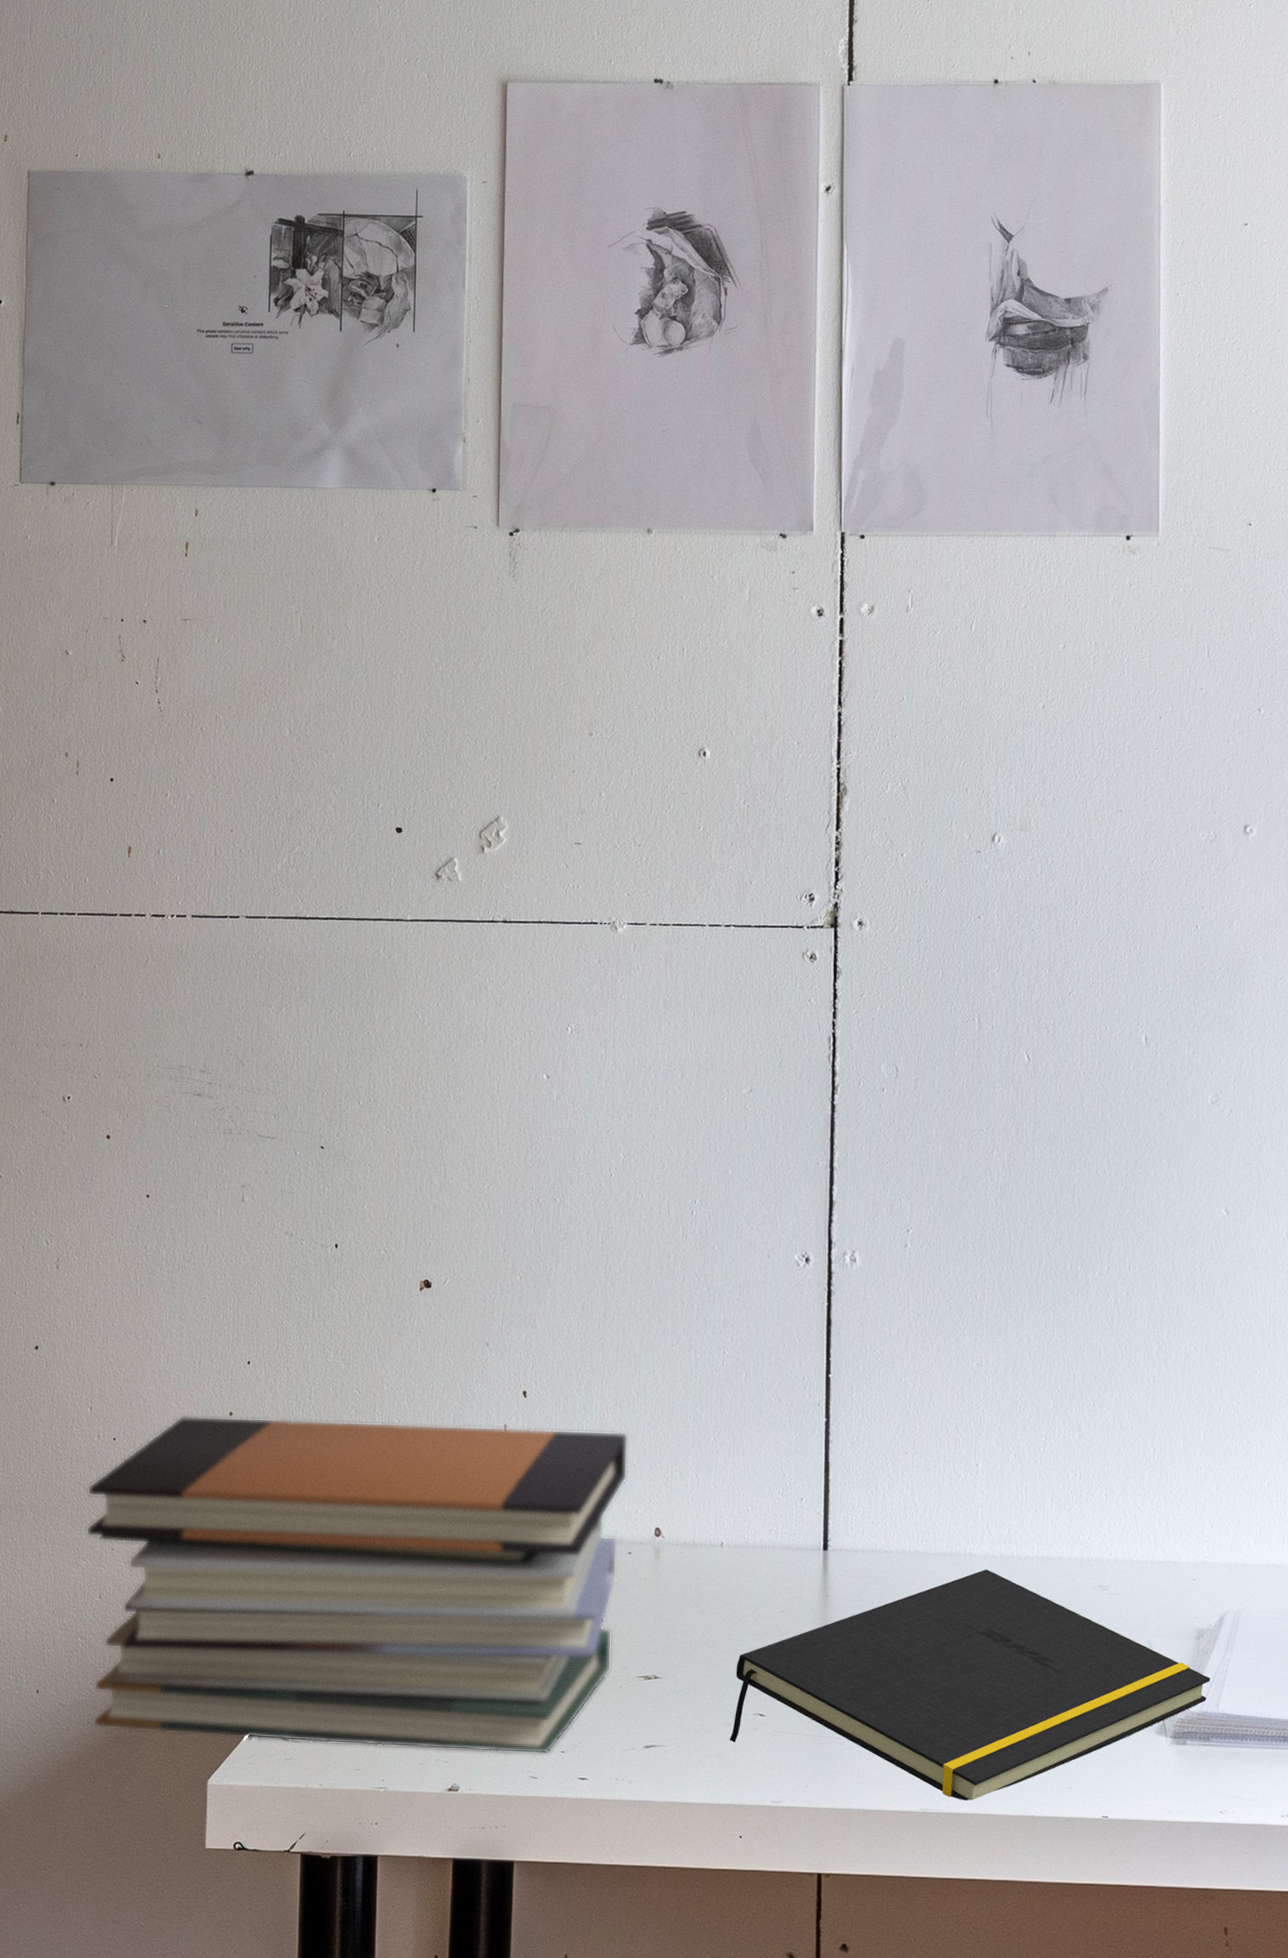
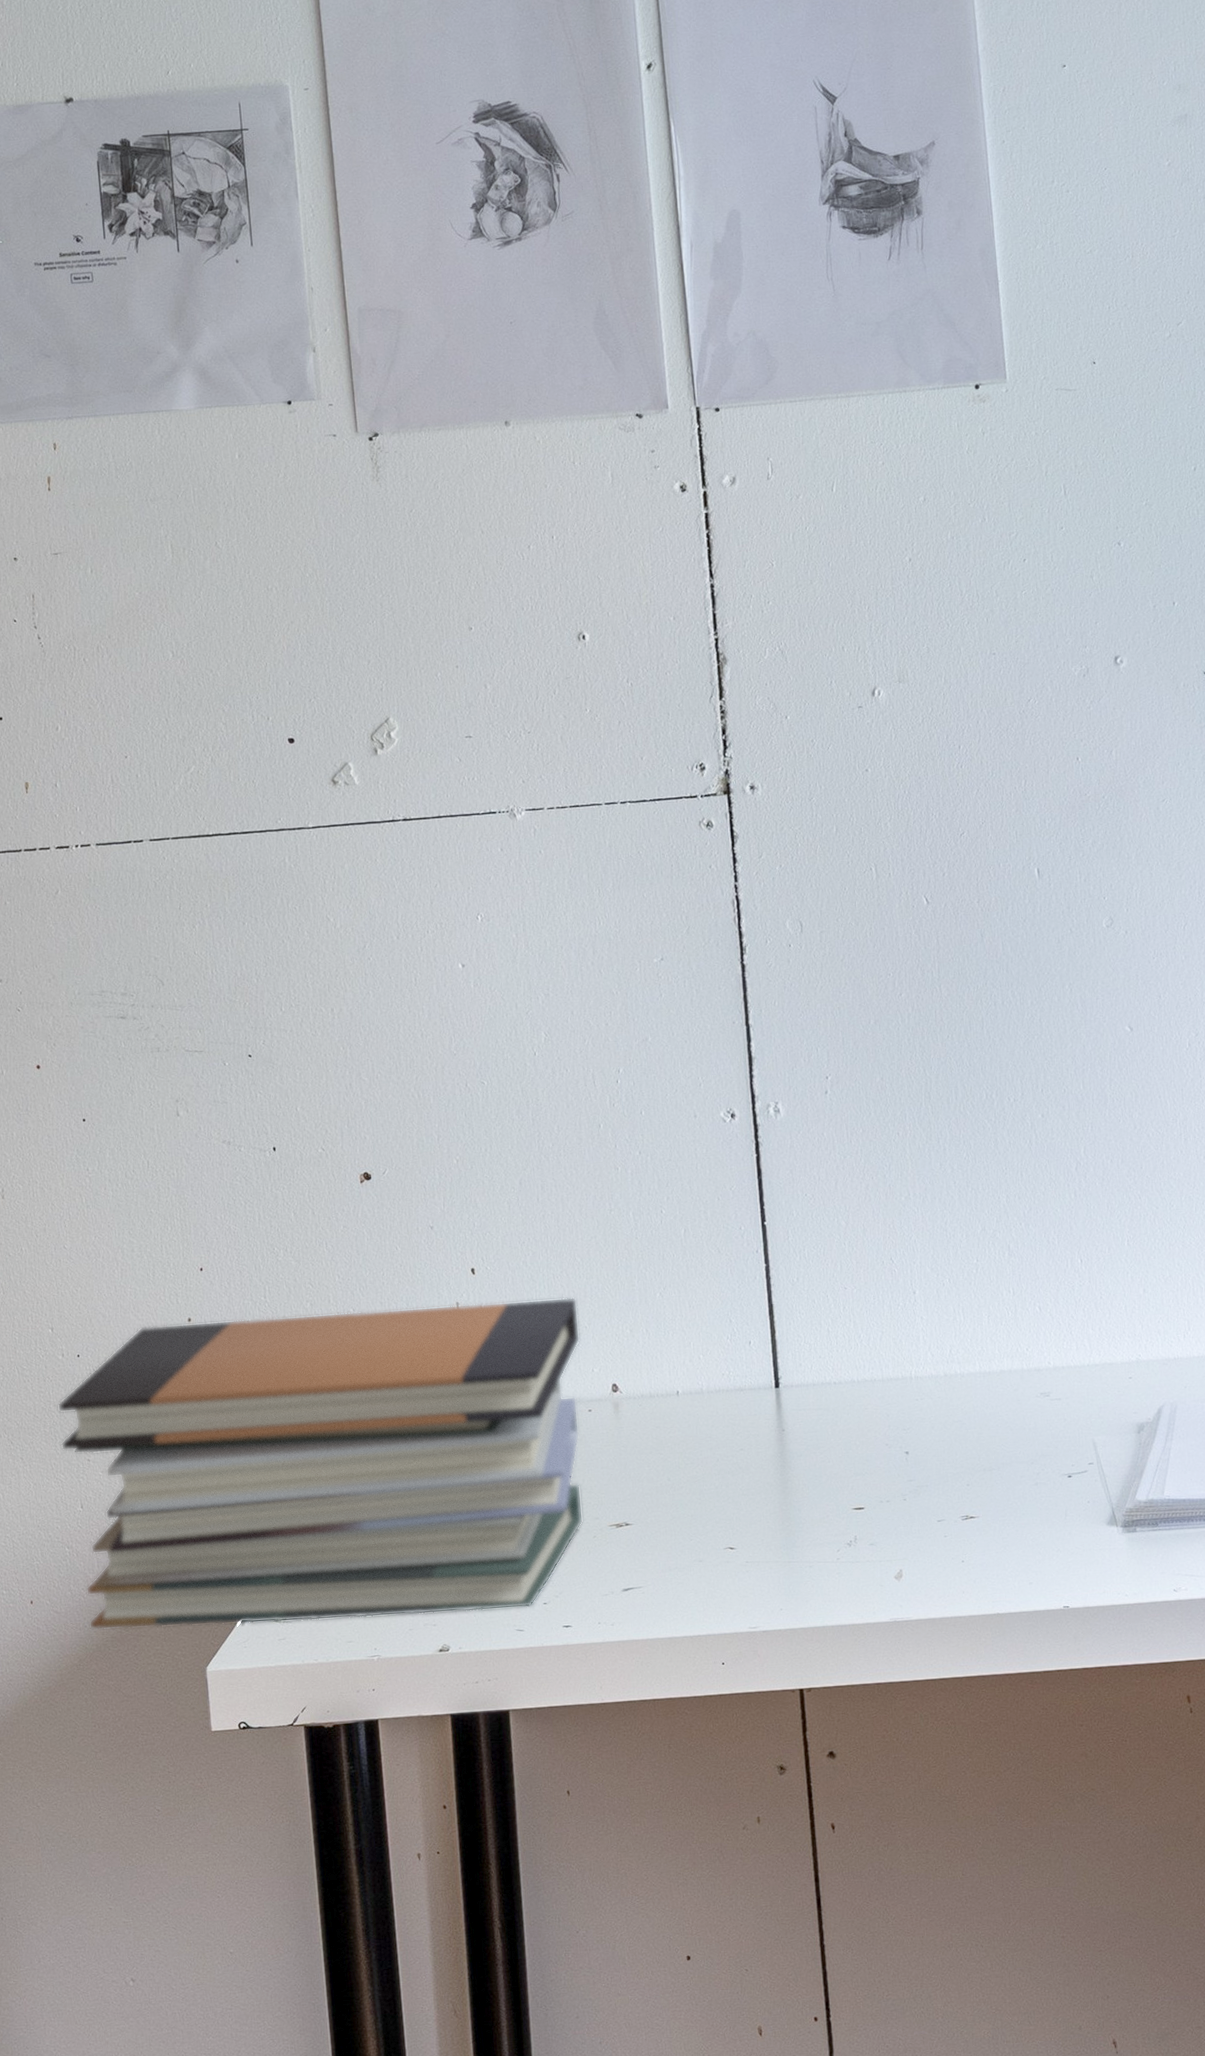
notepad: present [729,1569,1210,1801] -> none [703,1389,1154,1607]

